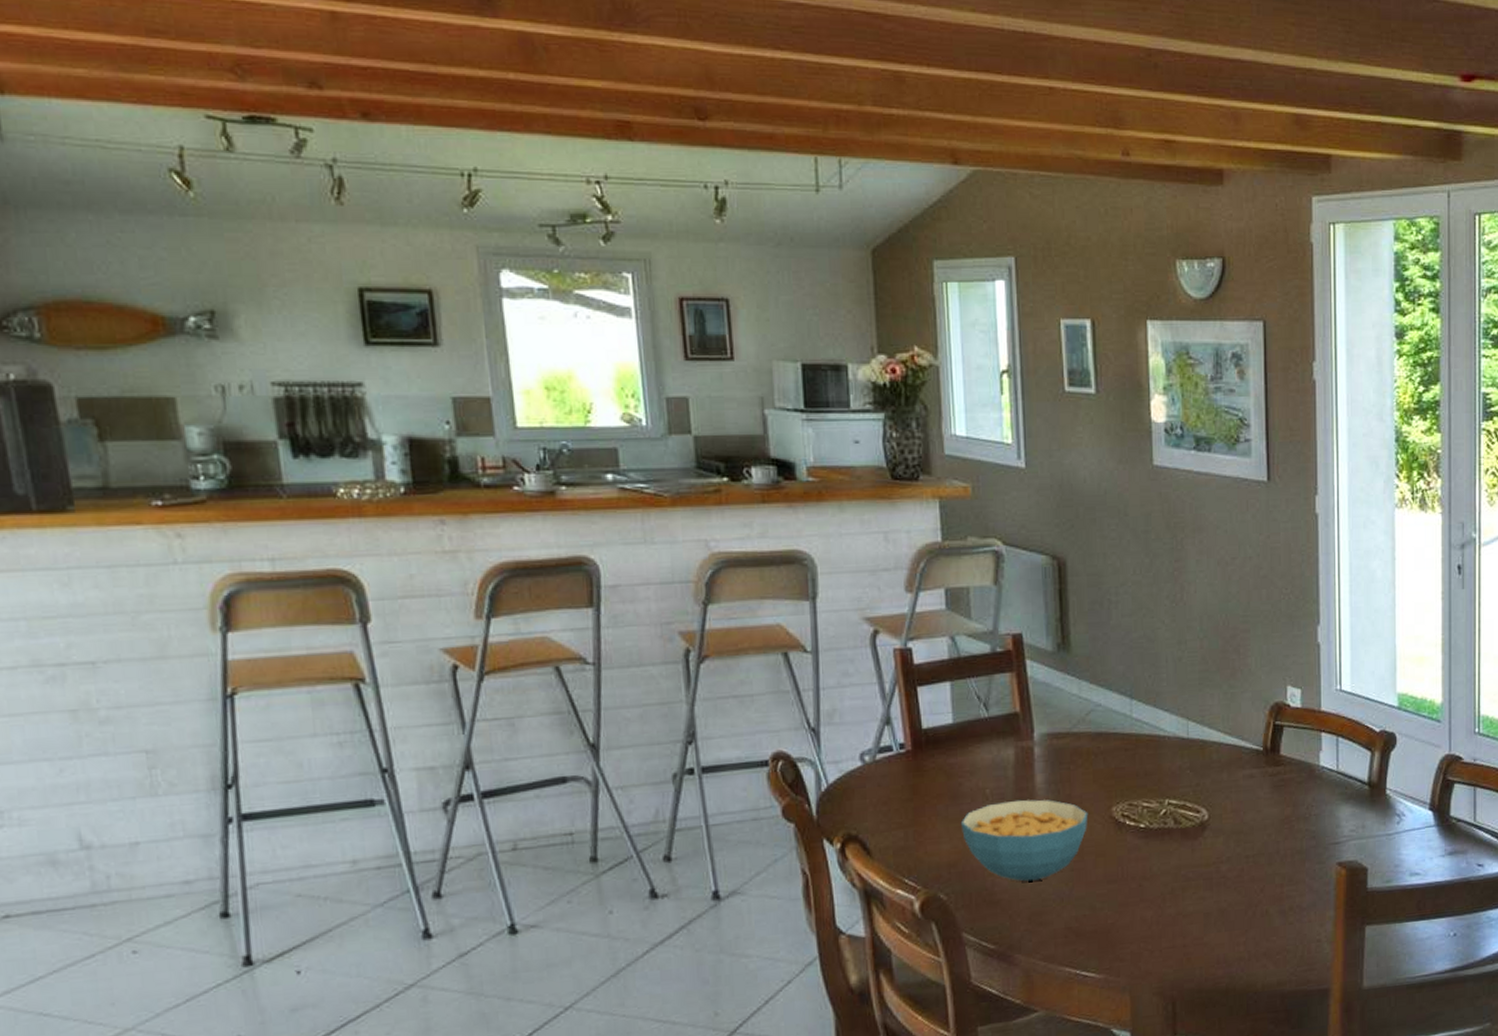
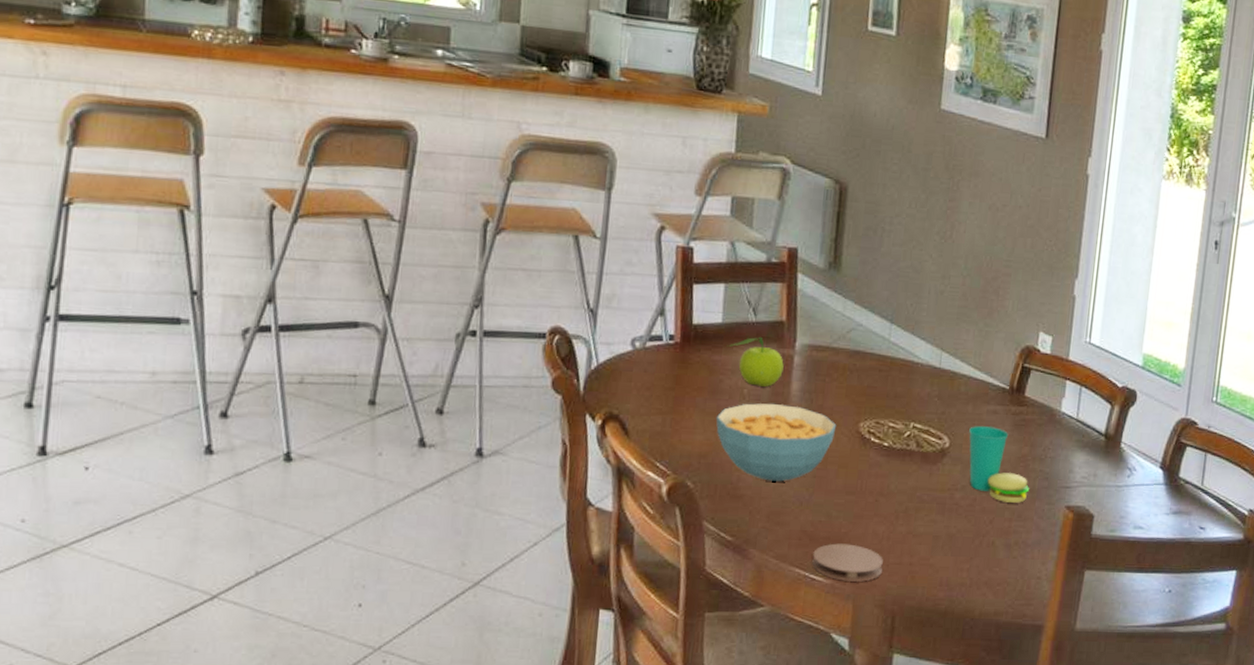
fruit: none [961,732,1024,785] -> present [727,336,784,388]
coaster: none [1081,934,1156,974] -> present [812,543,883,582]
cup: none [1227,791,1298,868] -> present [969,426,1030,503]

